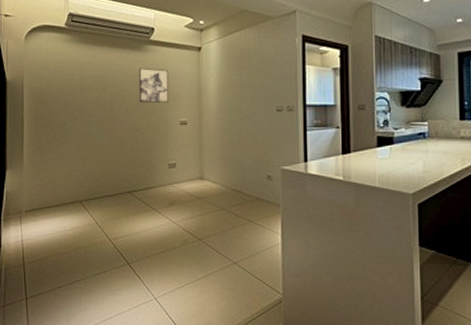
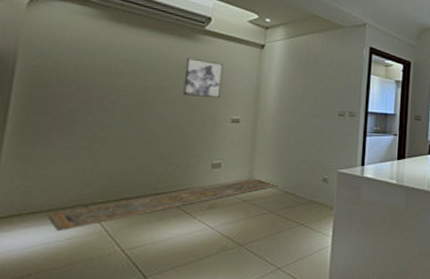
rug: none [56,177,227,223] -> present [46,178,279,232]

